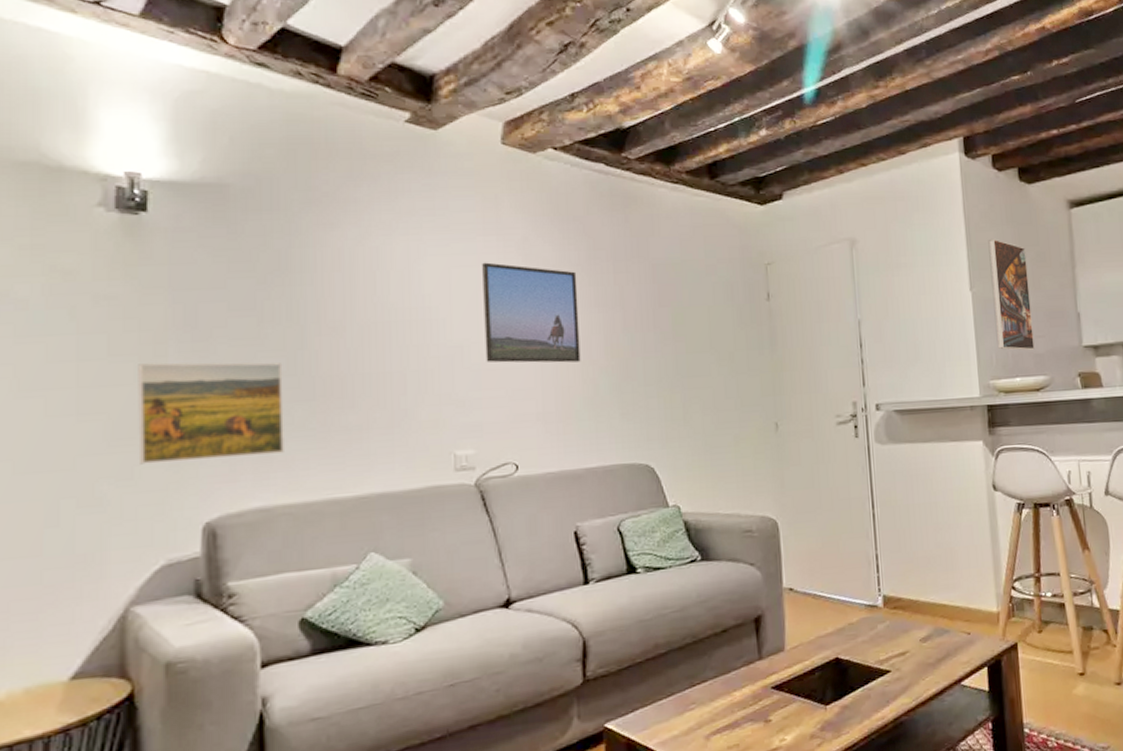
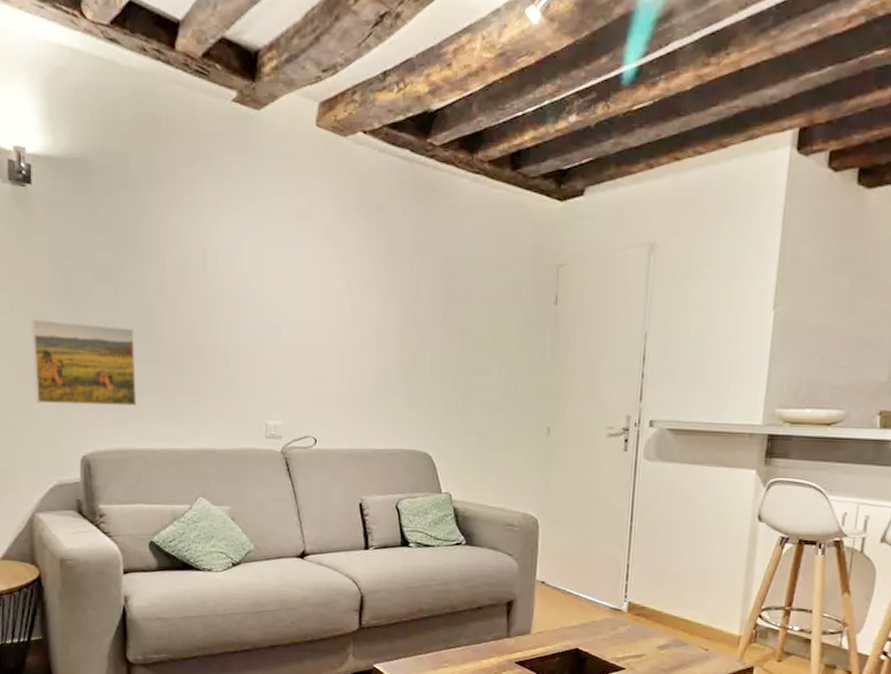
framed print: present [482,262,581,363] -> none [294,247,377,350]
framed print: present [988,238,1035,350] -> none [791,252,848,381]

